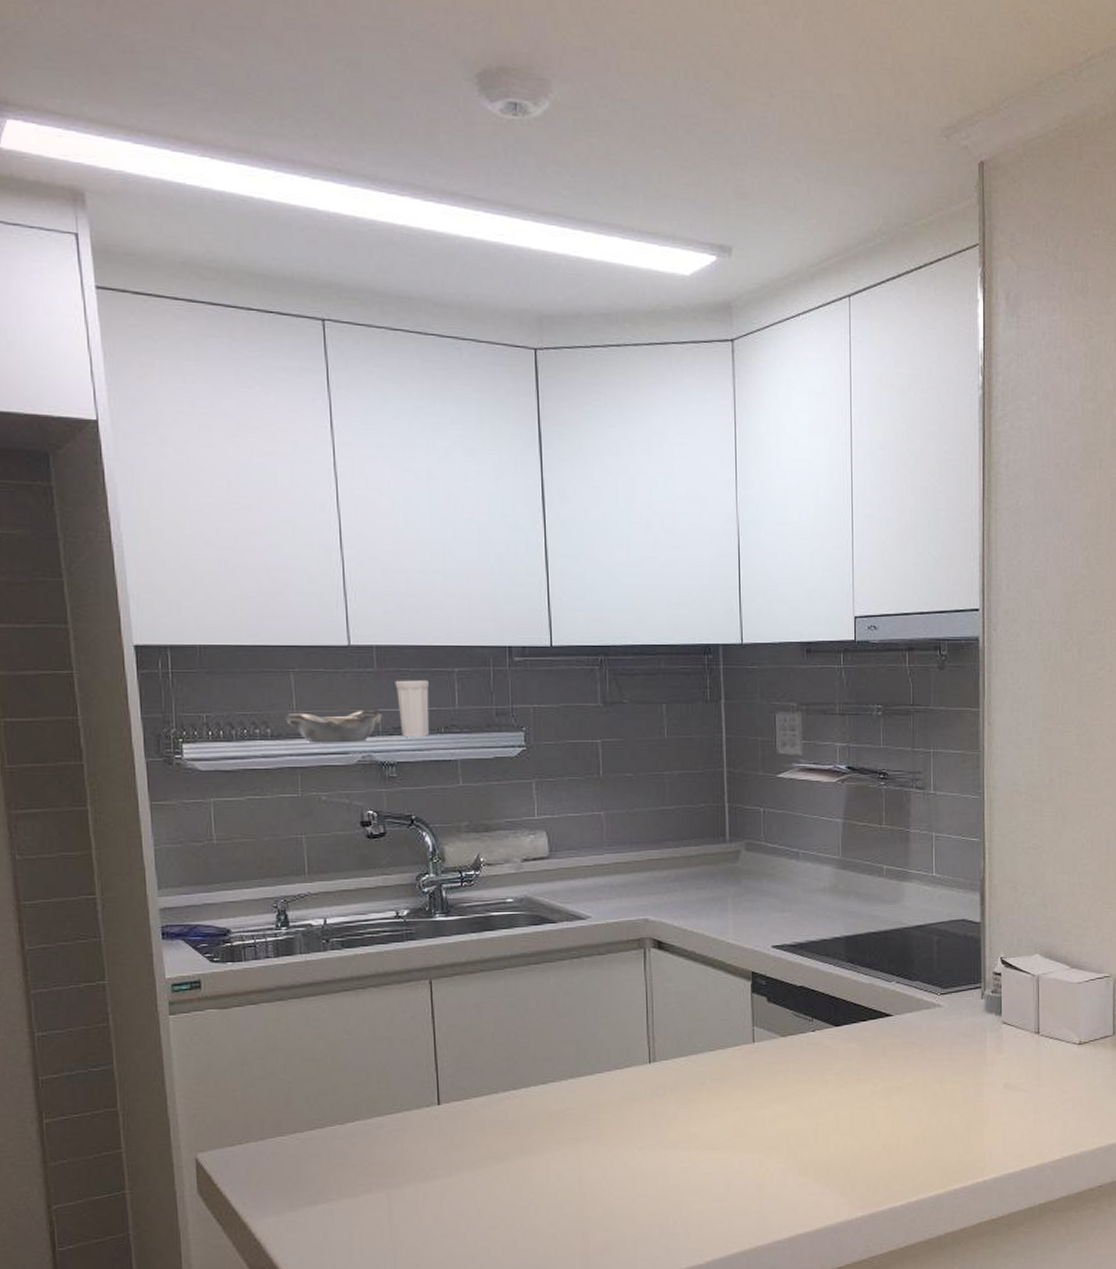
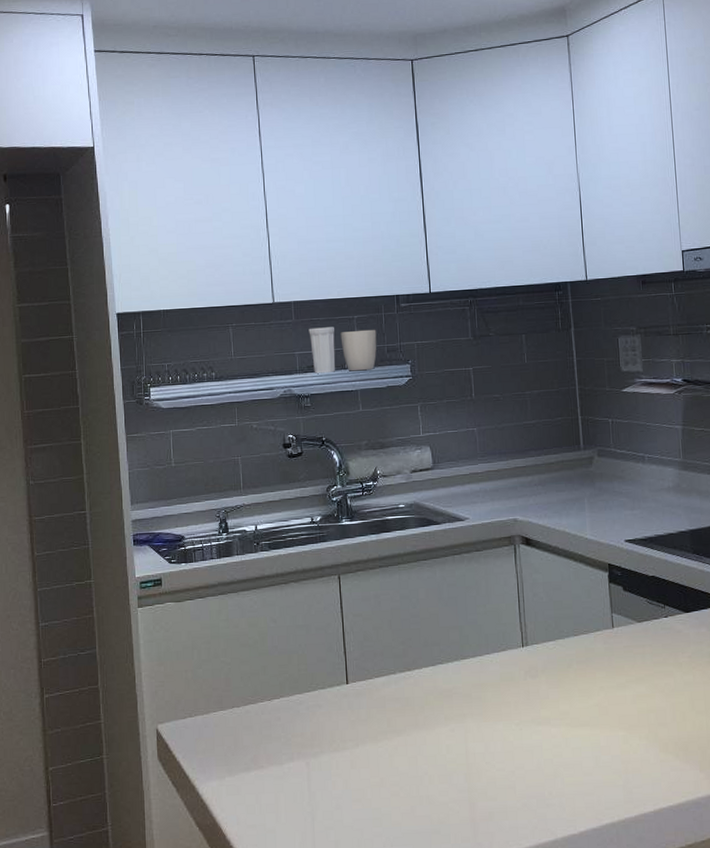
bowl: present [285,709,384,743] -> none [225,352,300,382]
cup: none [436,686,483,737] -> present [340,329,377,372]

